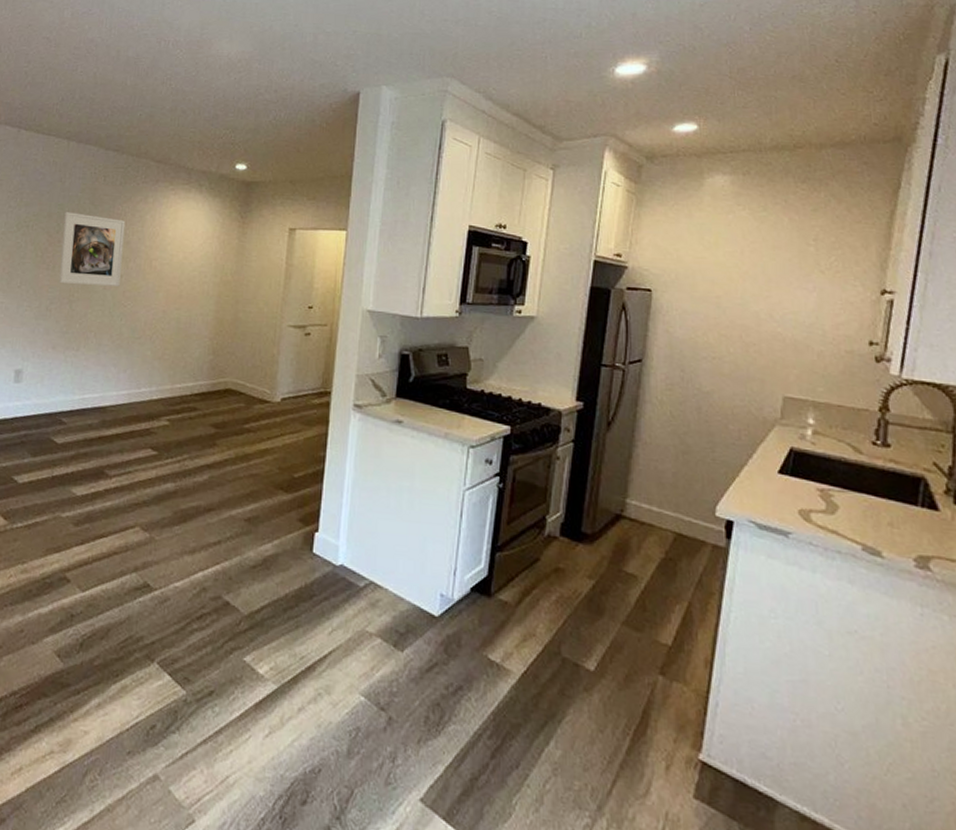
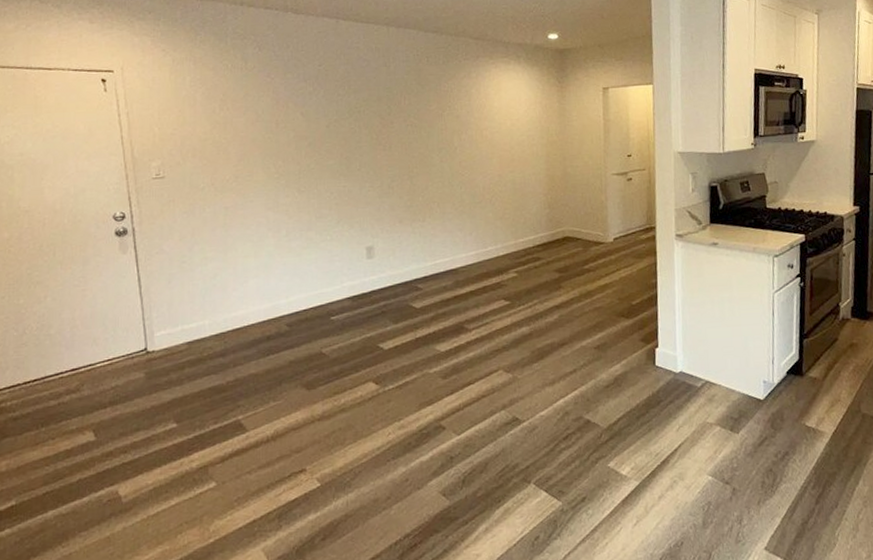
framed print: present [59,212,126,286] -> none [394,94,455,162]

